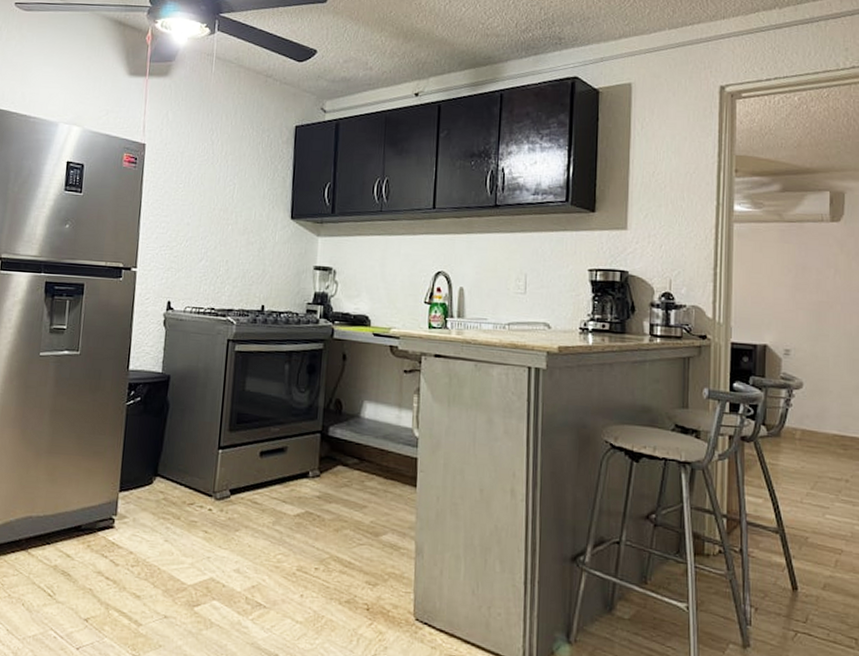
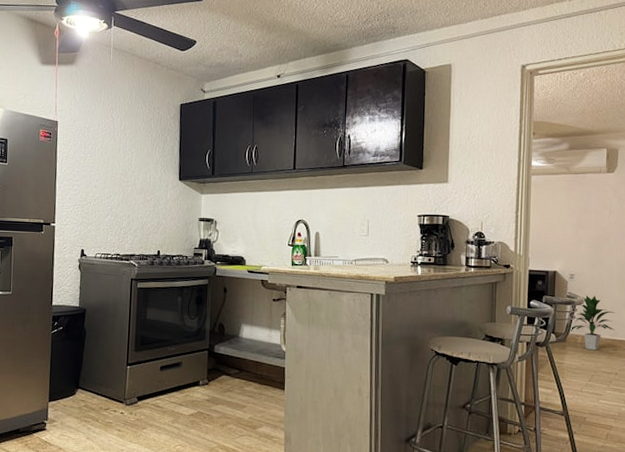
indoor plant: none [783,377,845,450] -> present [568,295,616,351]

